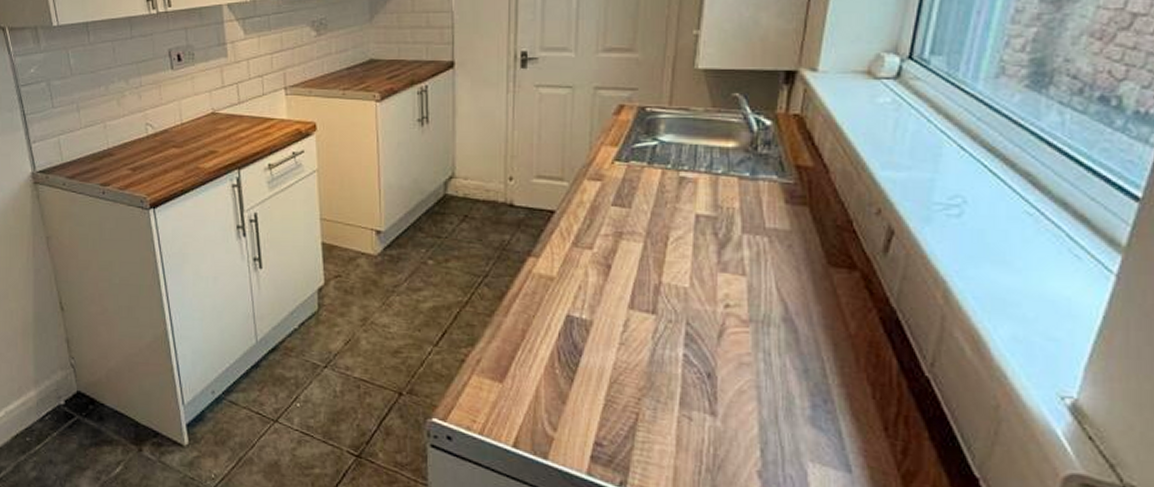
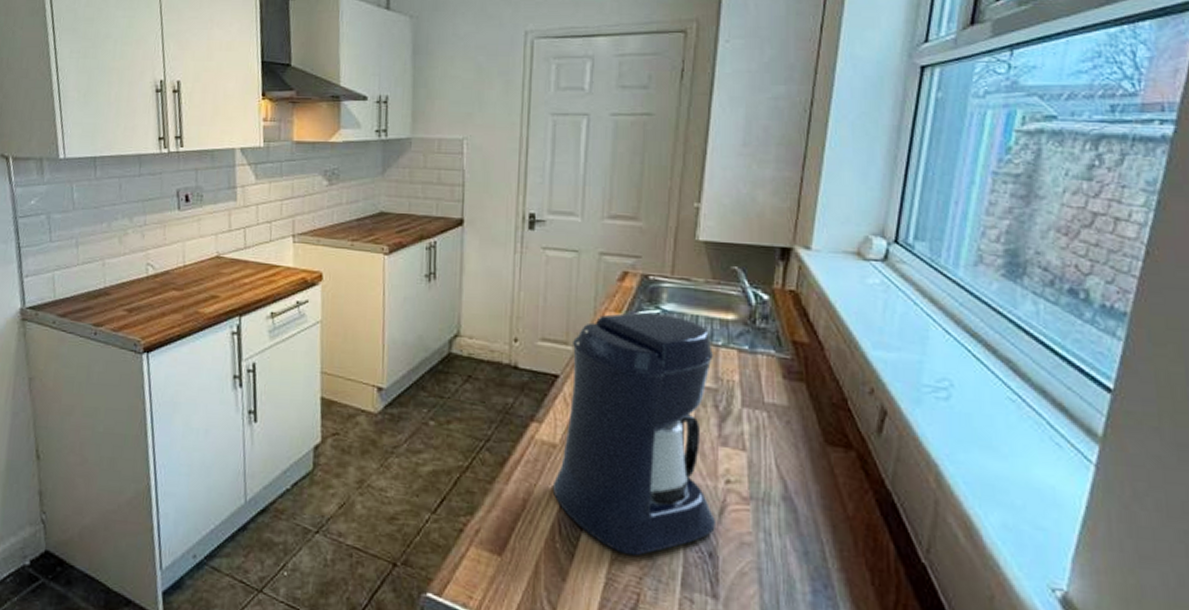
coffee maker: none [550,146,714,379] -> present [552,313,715,556]

